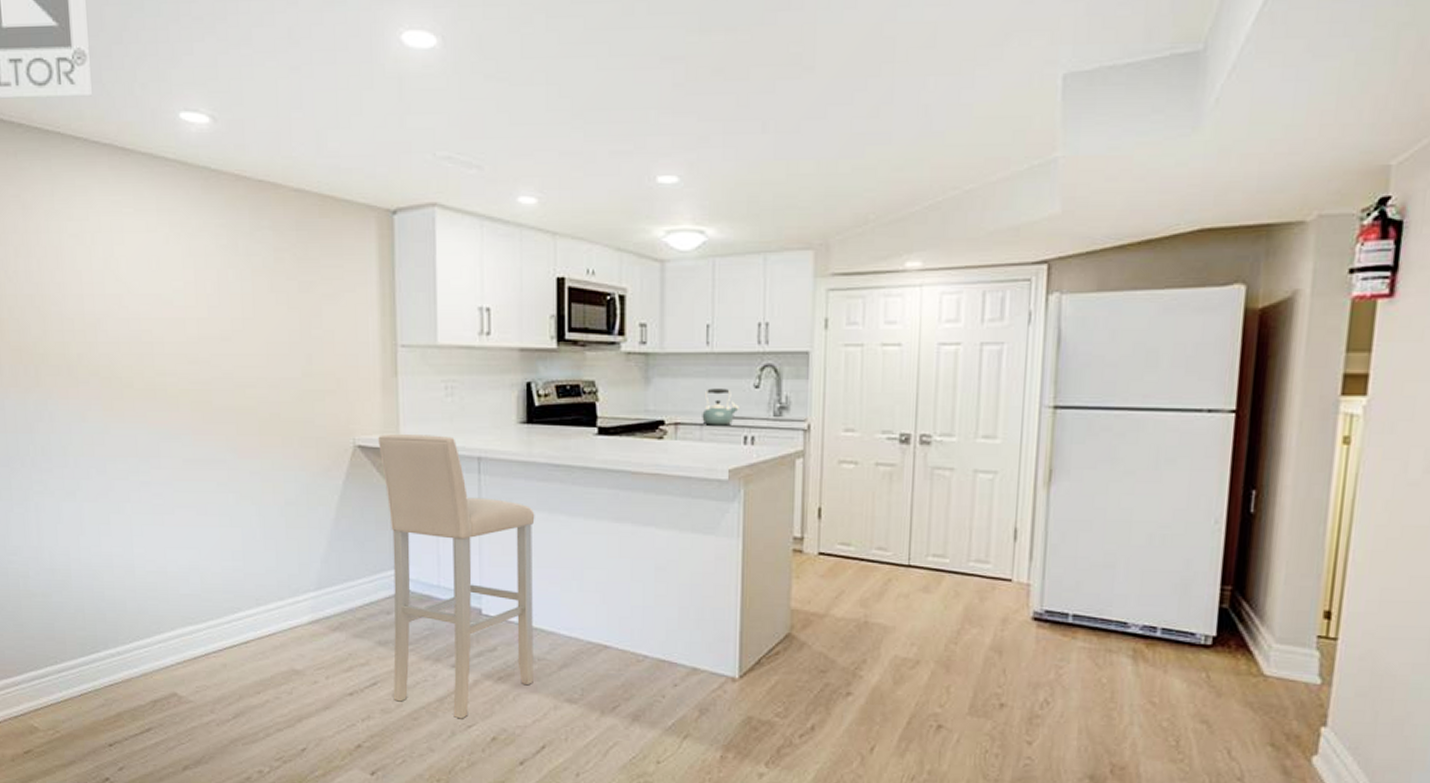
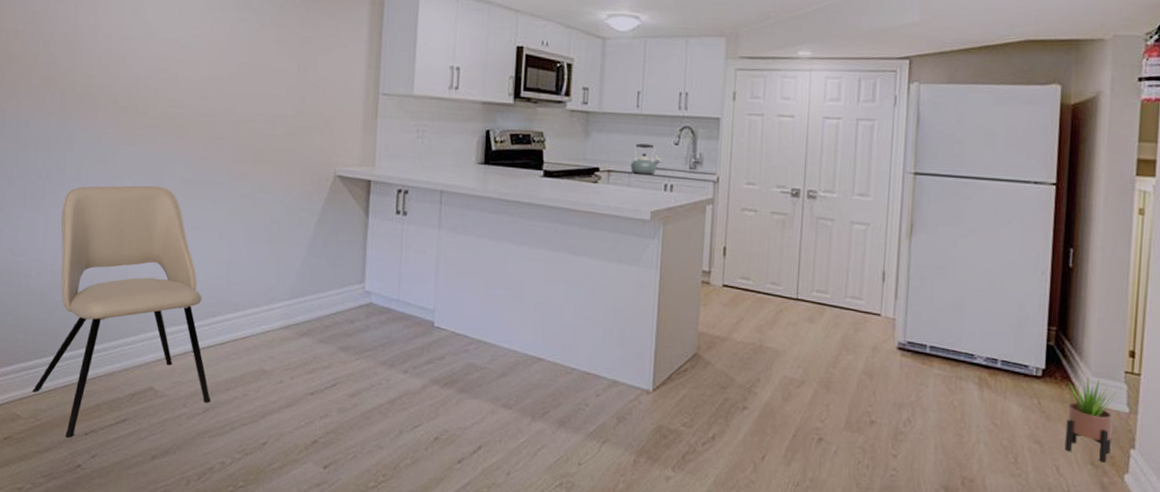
dining chair: none [46,468,241,750] -> present [31,185,211,438]
bar stool: present [378,433,535,719] -> none [349,167,486,420]
potted plant: none [1238,645,1305,743] -> present [1064,378,1116,463]

